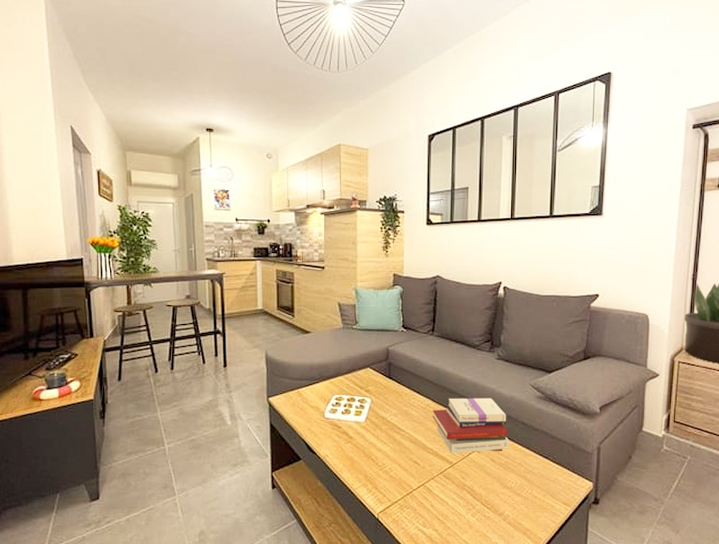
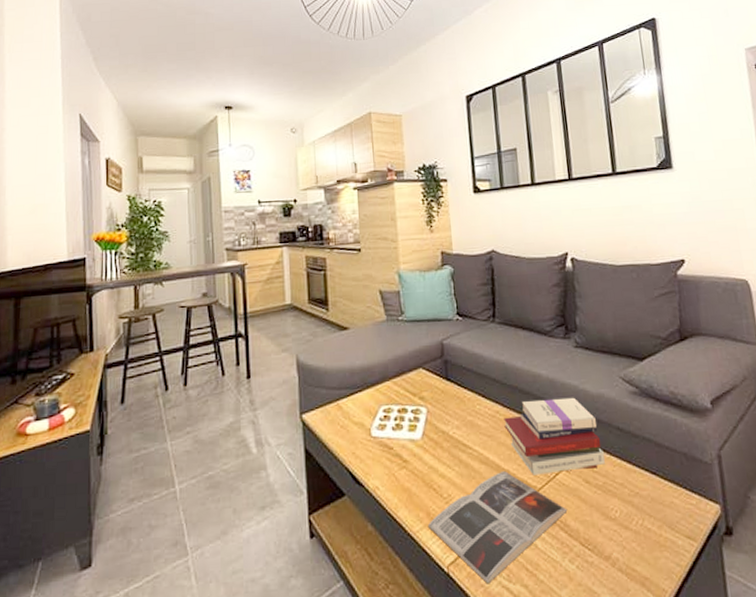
magazine: none [365,449,475,527] -> present [427,471,568,584]

